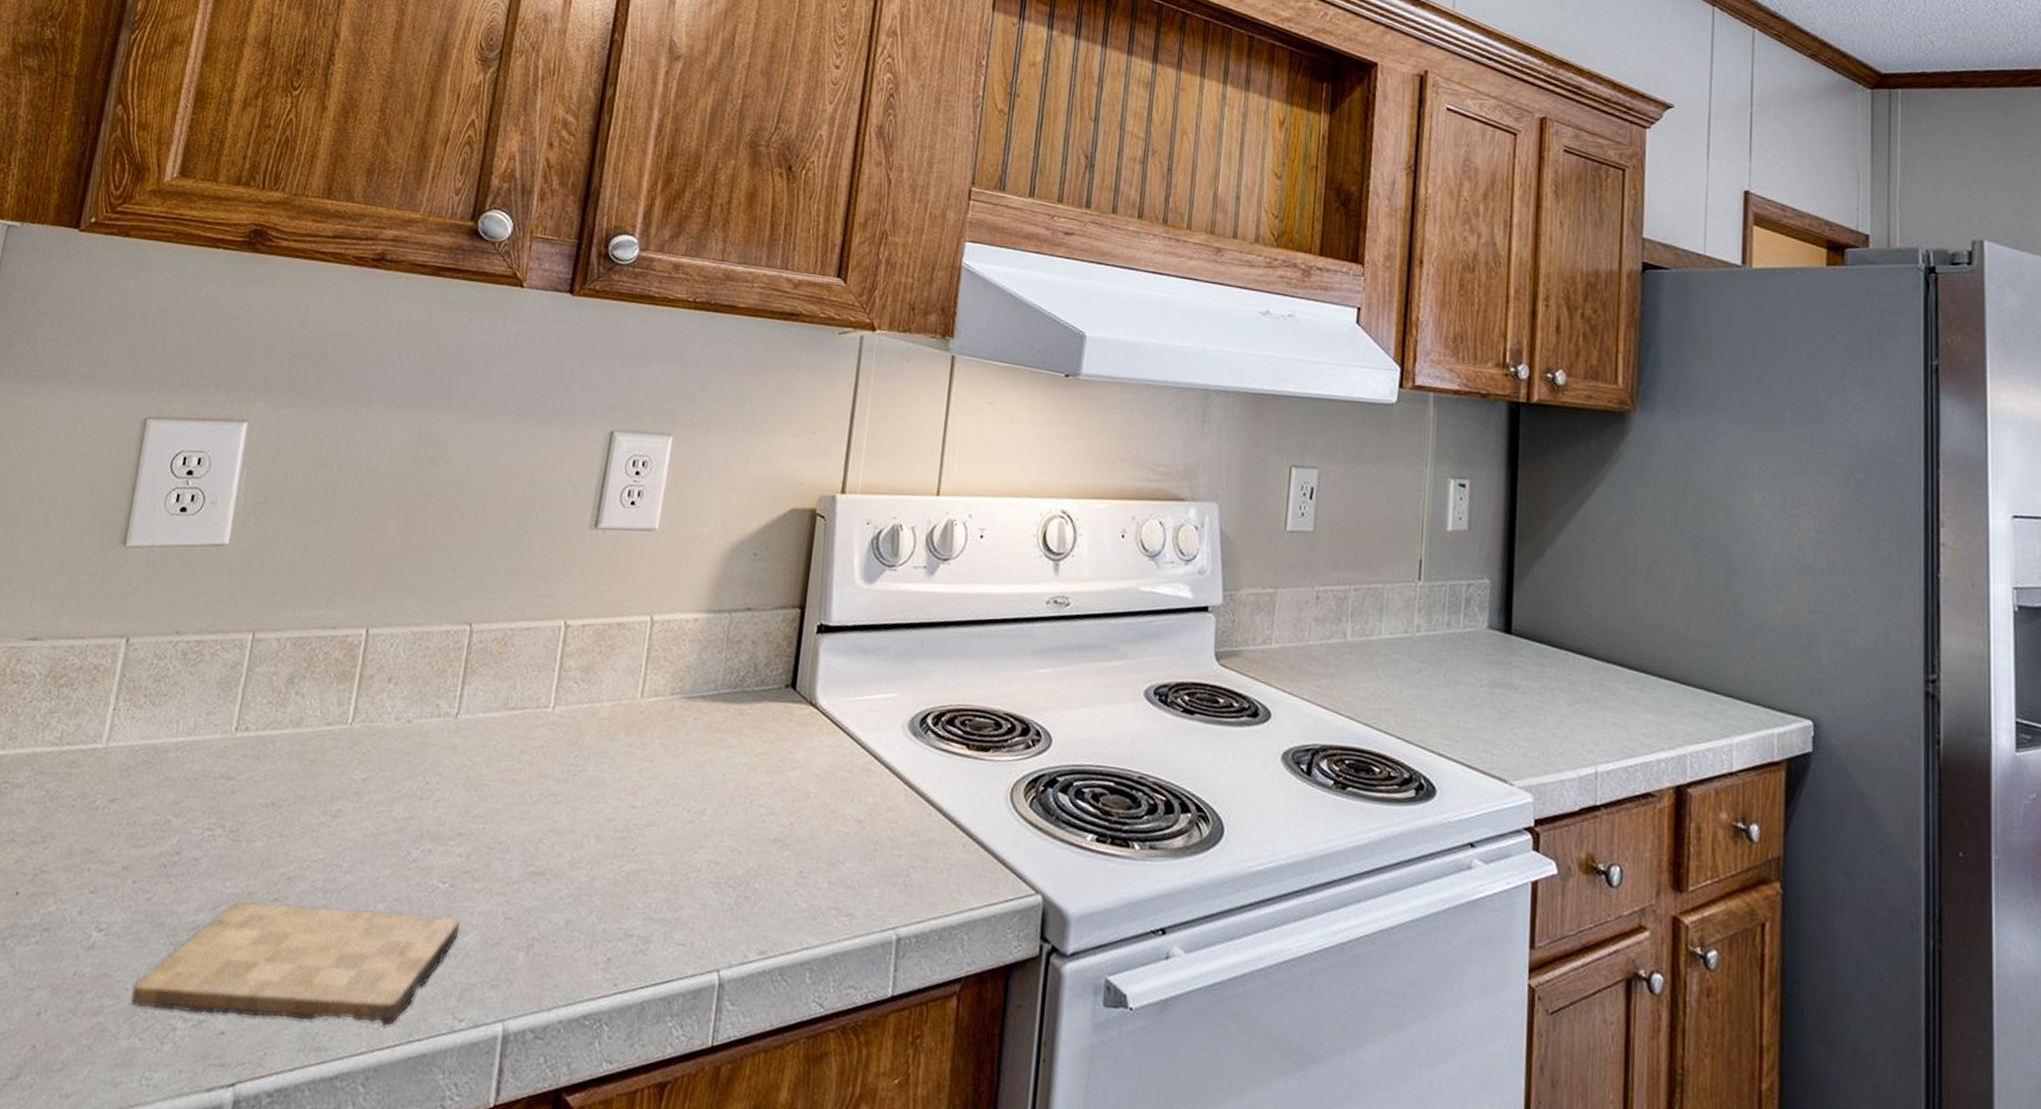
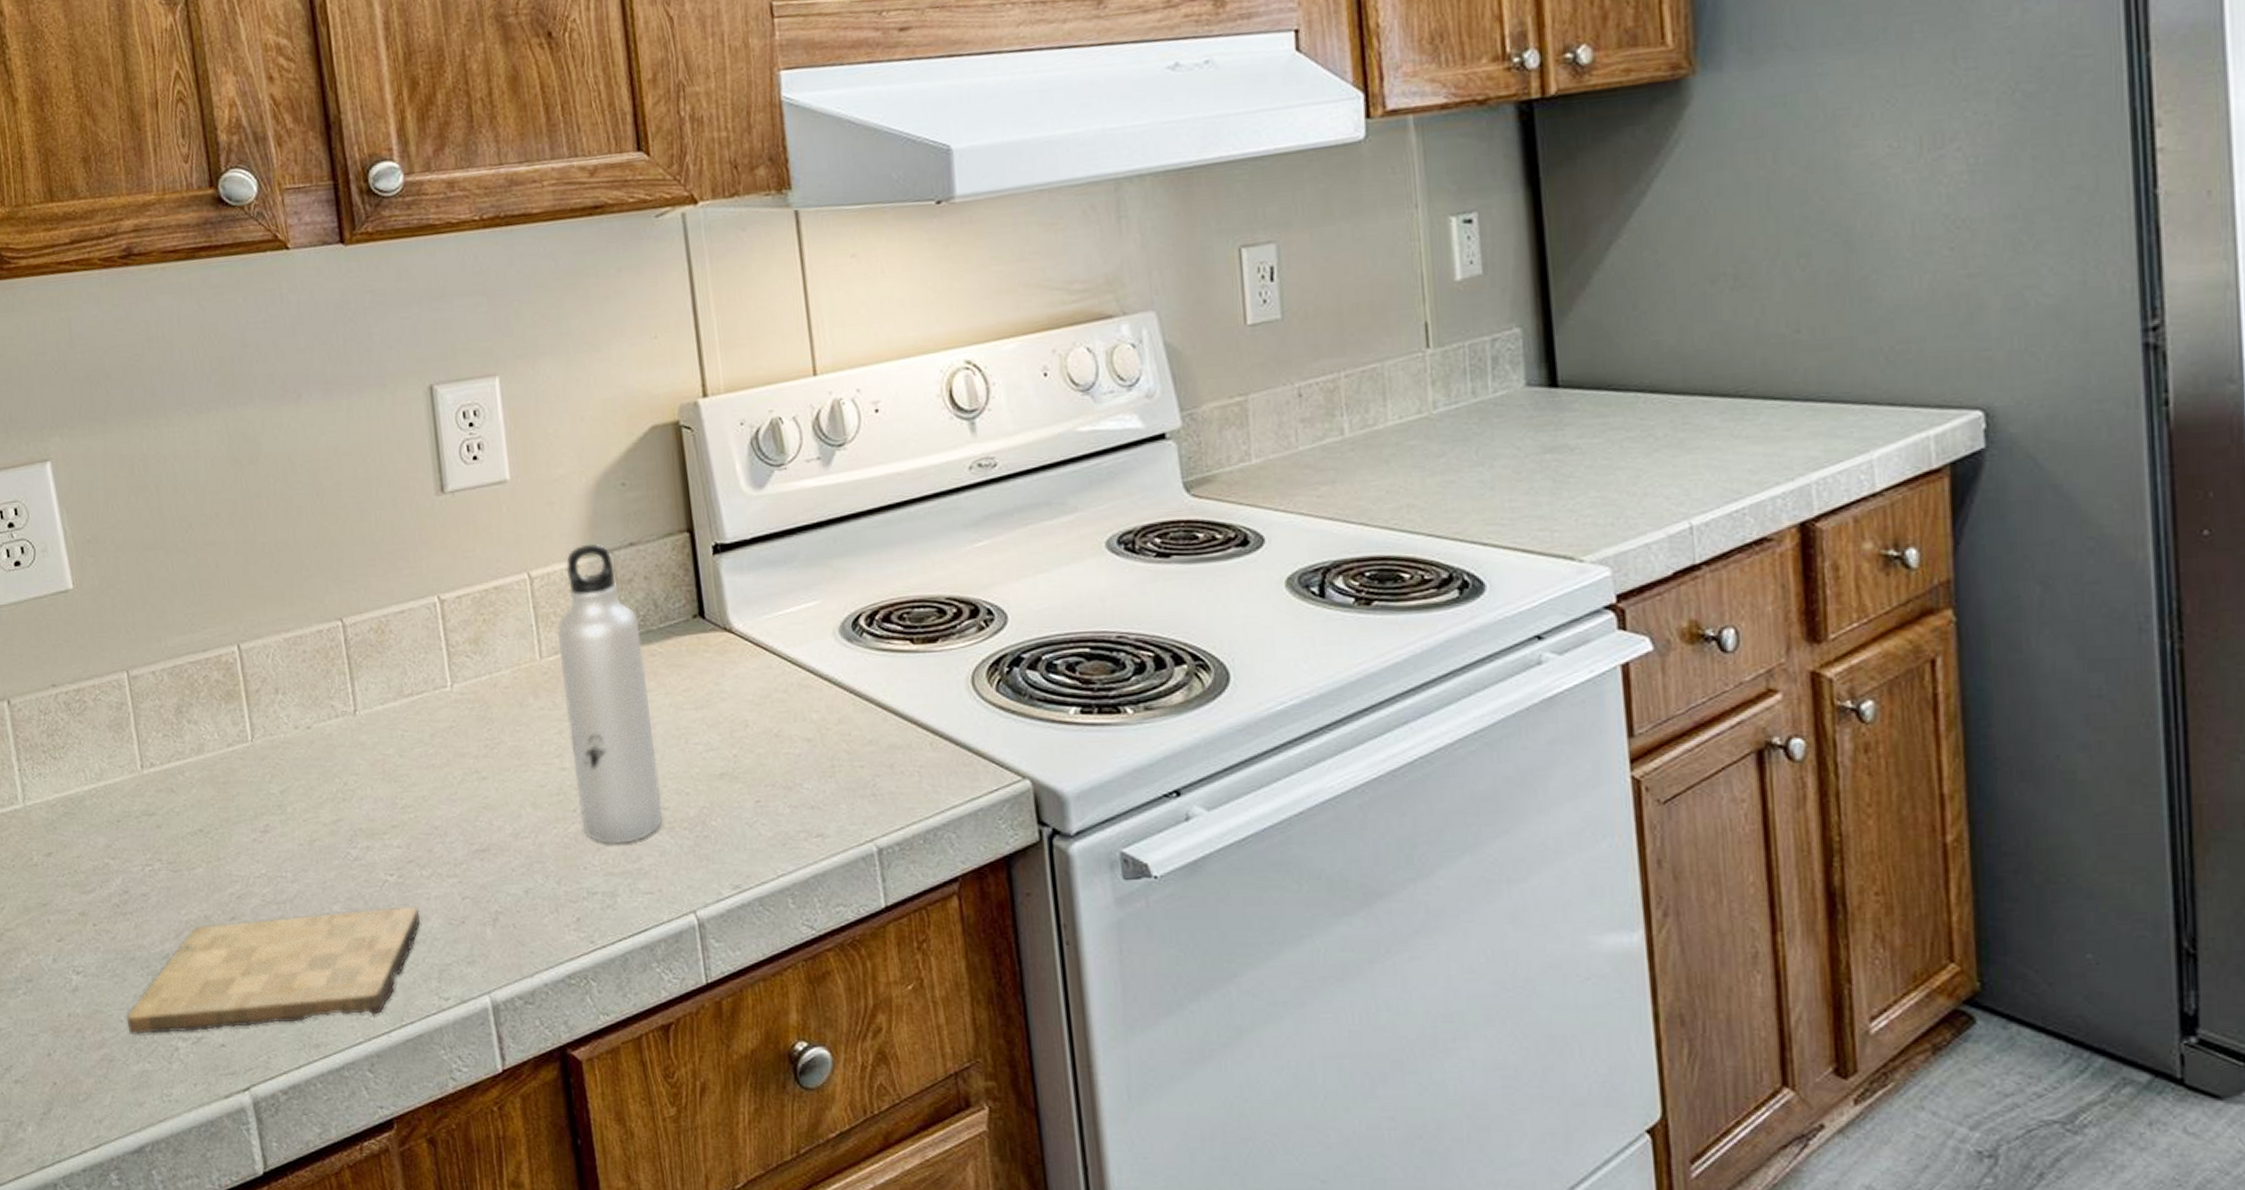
water bottle: none [637,601,737,891] -> present [558,544,663,845]

